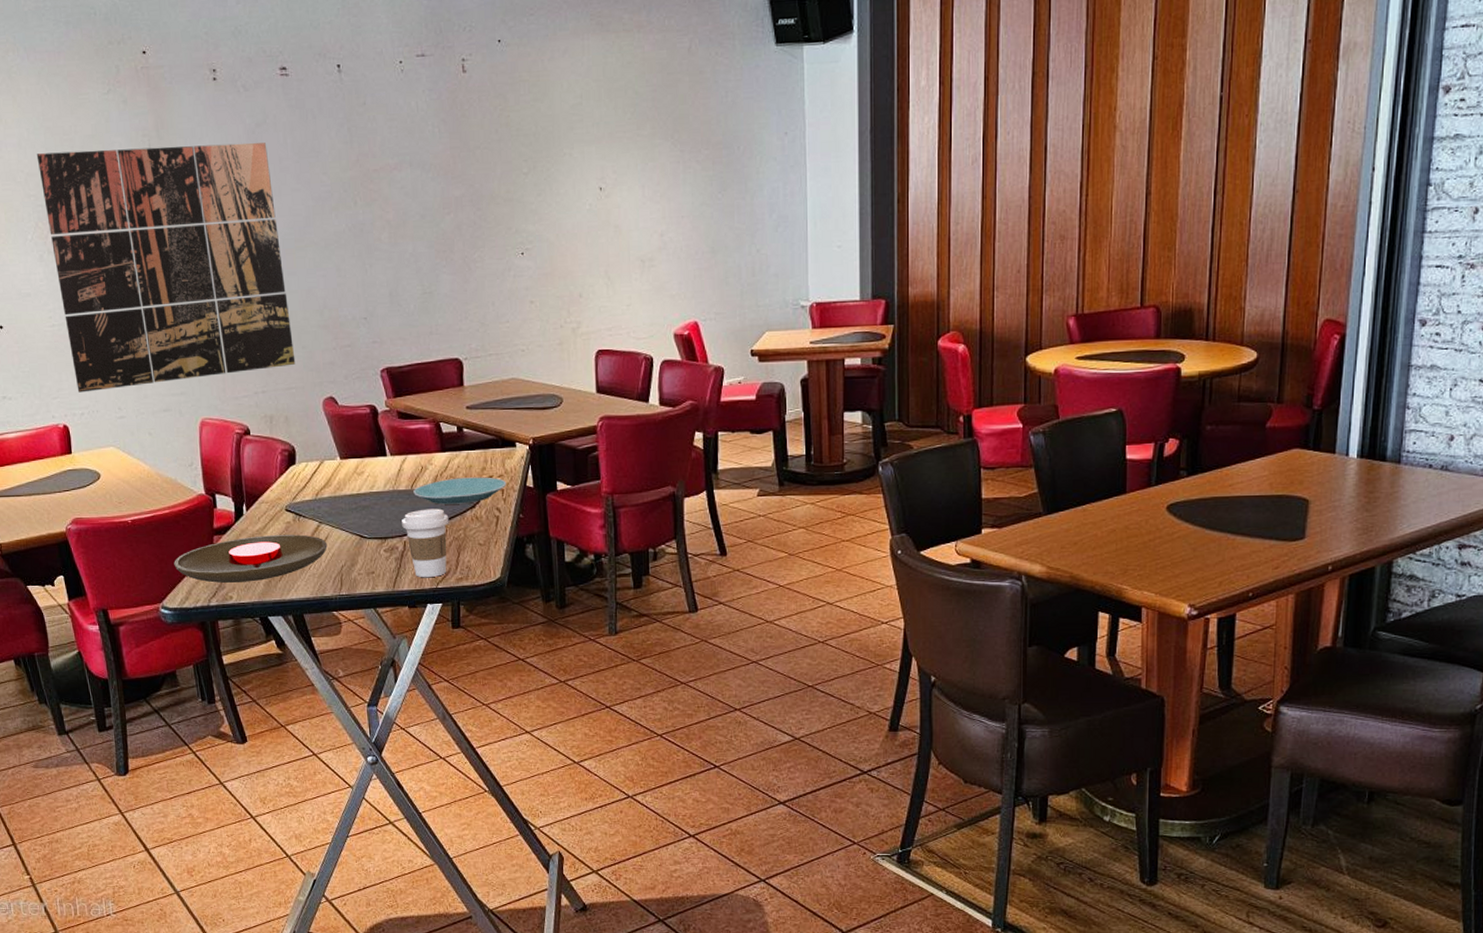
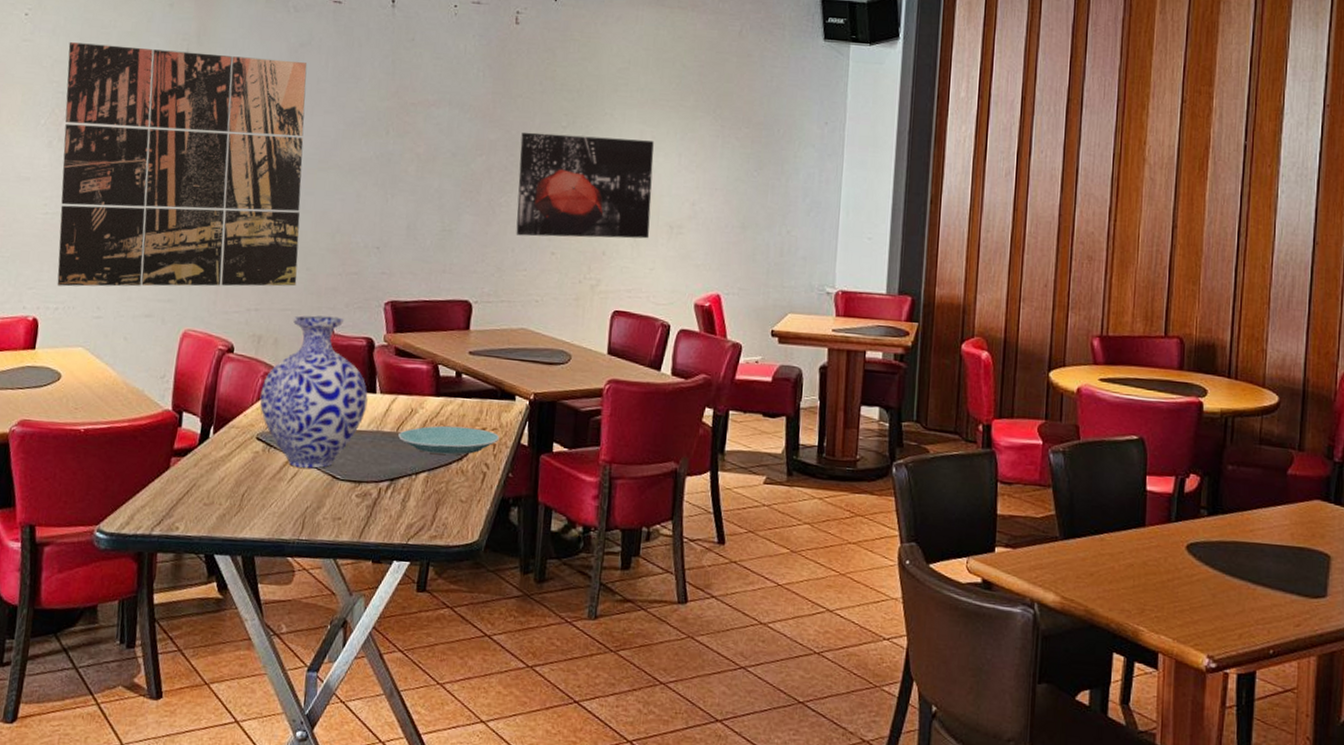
plate: present [174,534,328,583] -> none [121,463,295,514]
vase: none [281,389,381,531] -> present [259,315,368,468]
coffee cup: present [402,508,449,578] -> none [380,455,433,532]
wall art: none [485,176,623,289] -> present [516,132,654,239]

